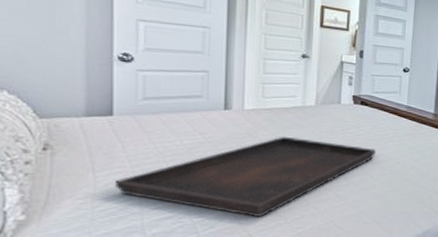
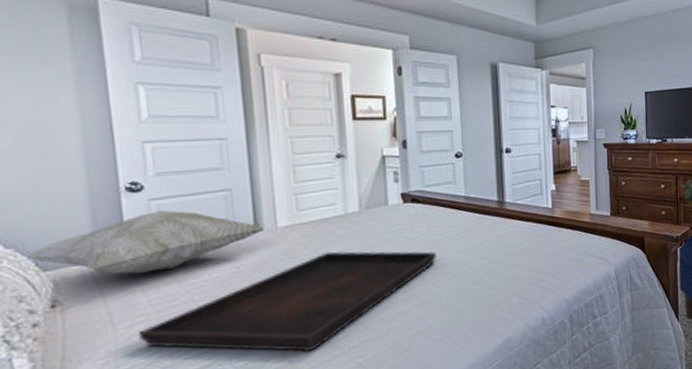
decorative pillow: none [25,80,233,132] -> present [25,210,265,275]

